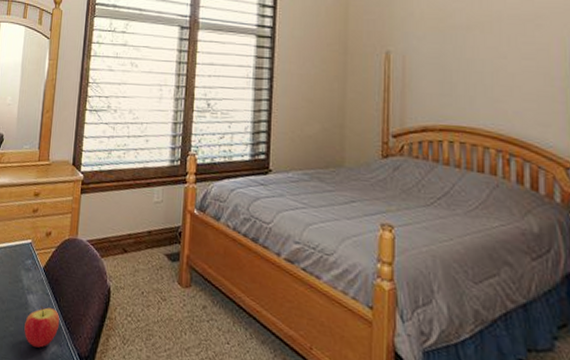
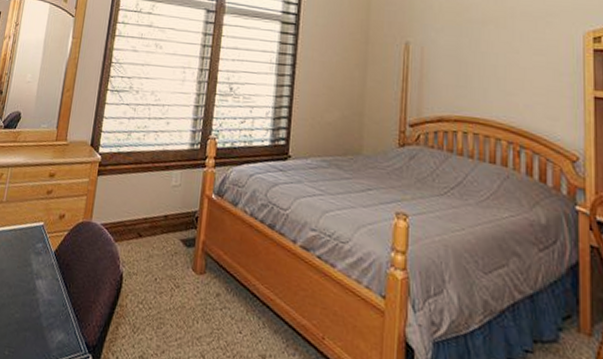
apple: present [24,305,60,348] -> none [30,290,69,336]

